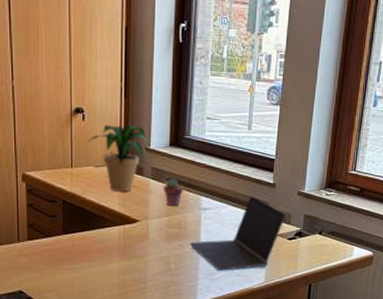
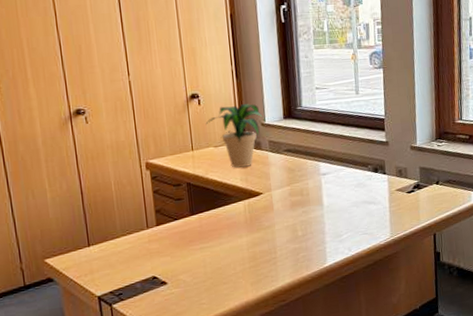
potted succulent: present [164,179,183,207] -> none [282,149,302,176]
laptop computer: present [189,195,286,271] -> none [313,155,402,232]

